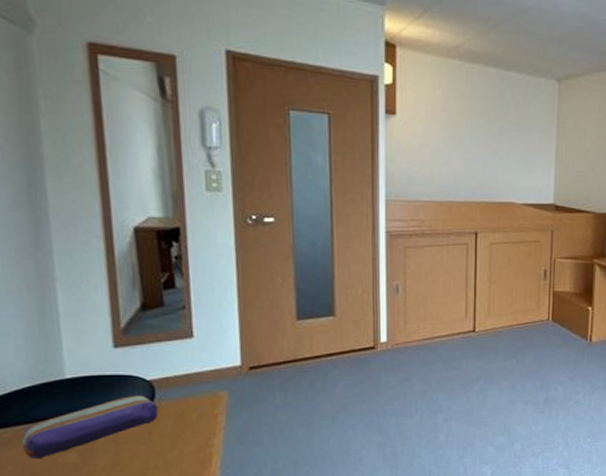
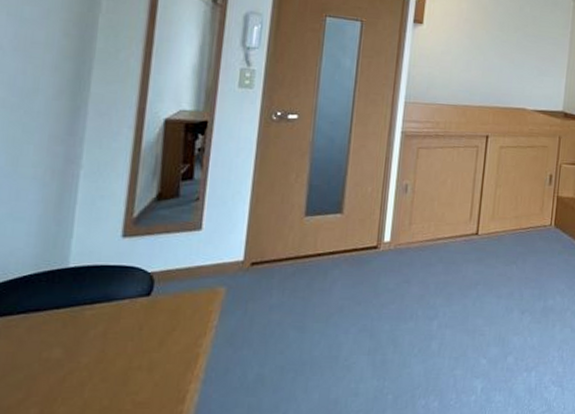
pencil case: present [21,395,159,459] -> none [9,287,154,353]

